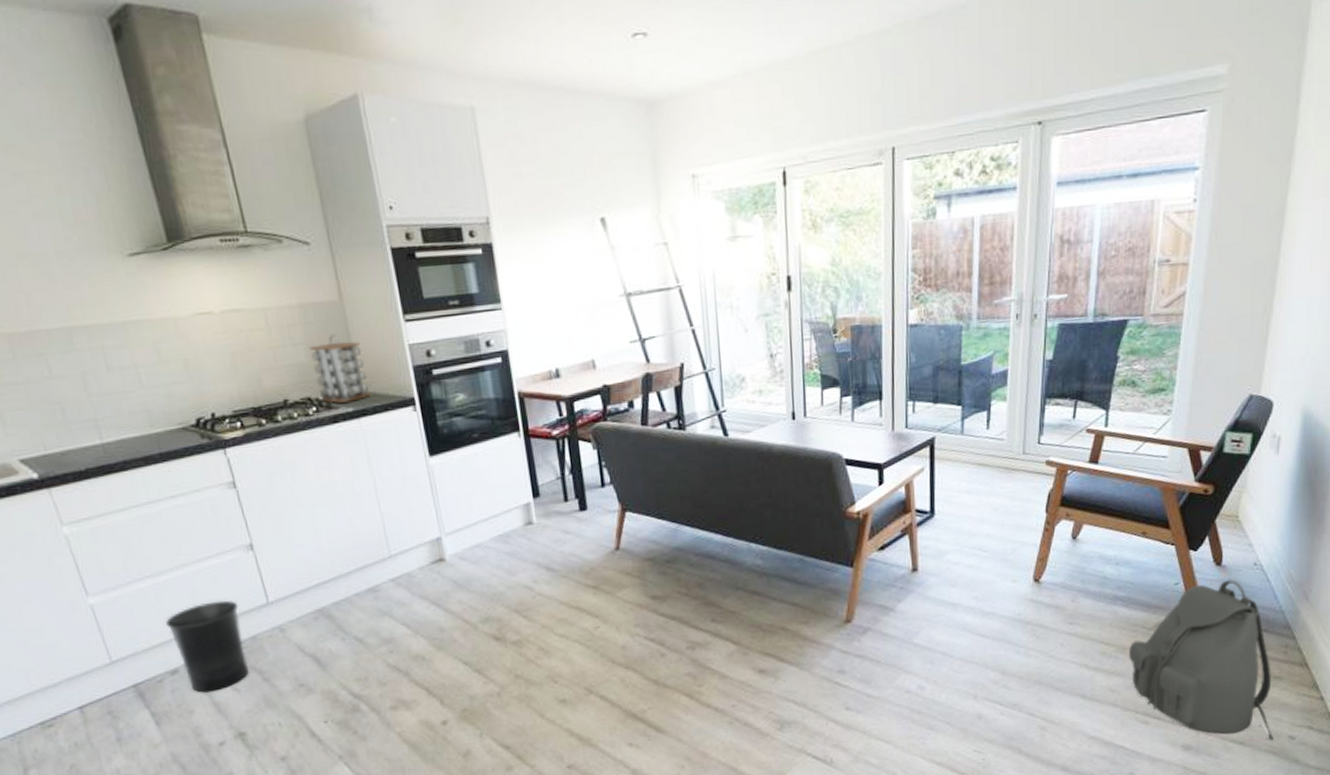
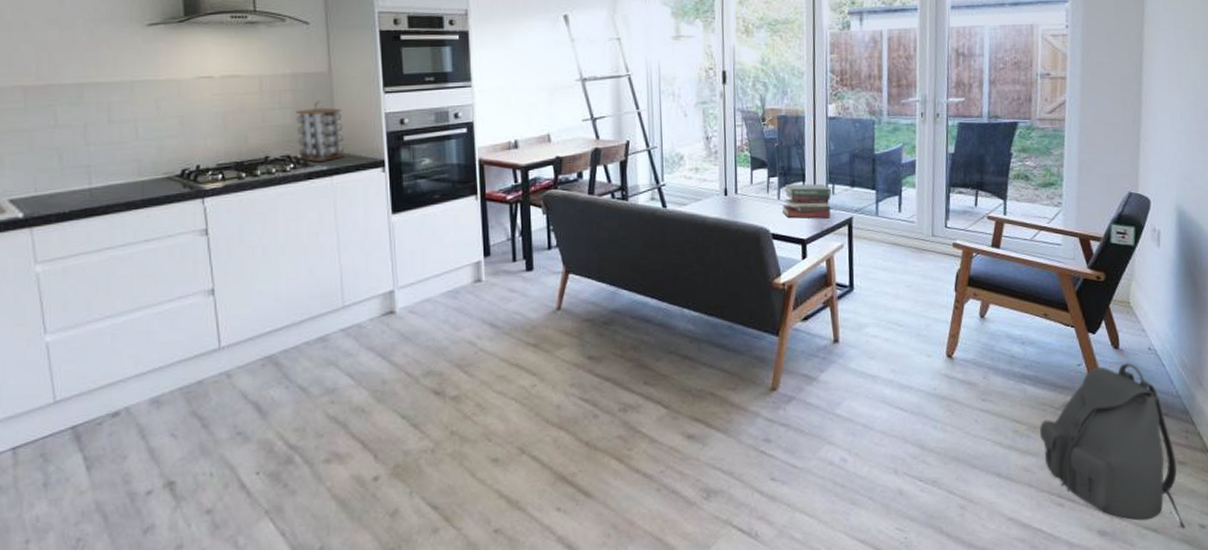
waste bin: present [166,600,249,693] -> none [117,343,191,437]
books: none [857,401,911,442] -> present [782,183,831,219]

